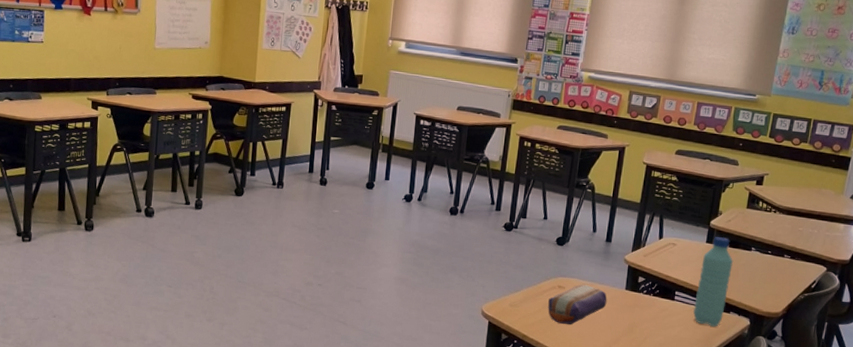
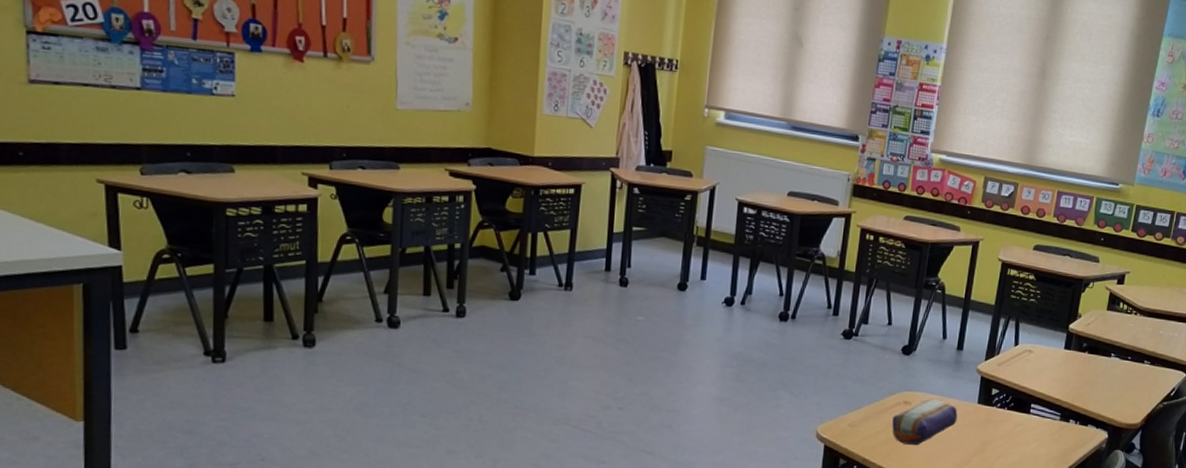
water bottle: present [692,237,734,327] -> none [1049,342,1093,442]

